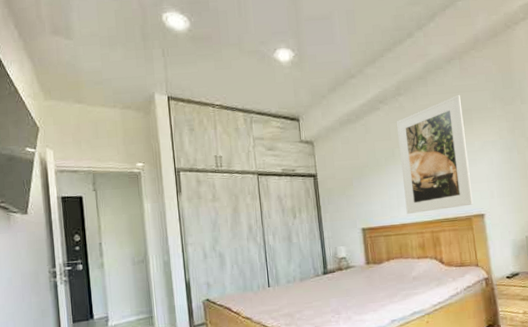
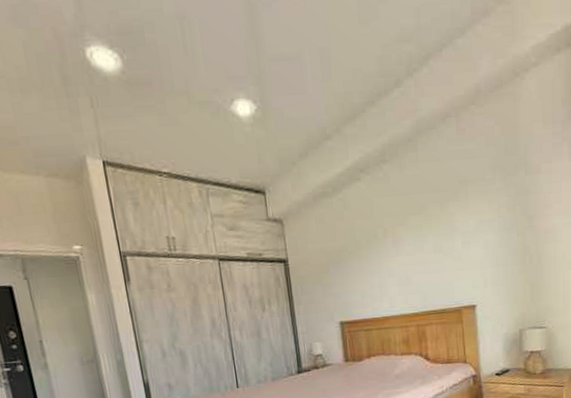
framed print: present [396,94,474,214] -> none [379,162,465,305]

